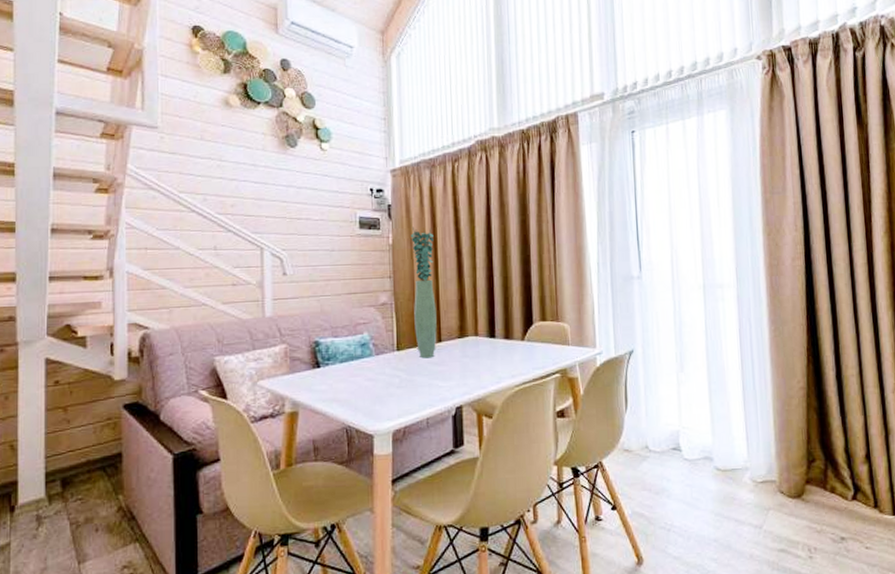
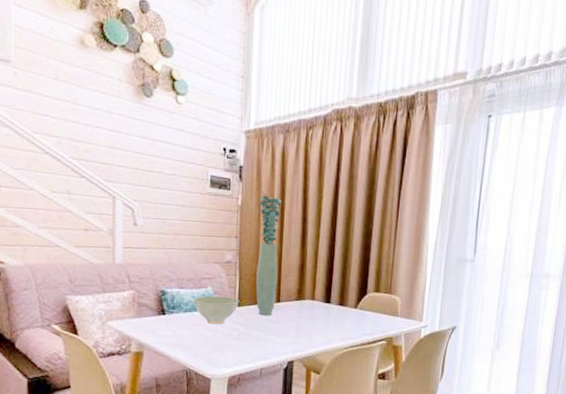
bowl: none [349,341,398,373] -> present [193,296,239,324]

